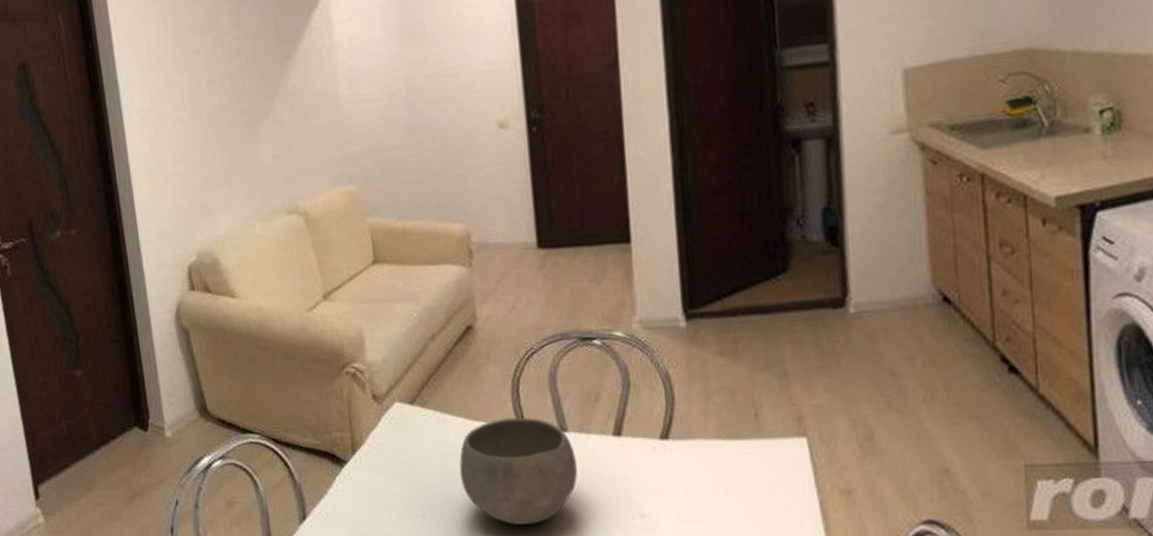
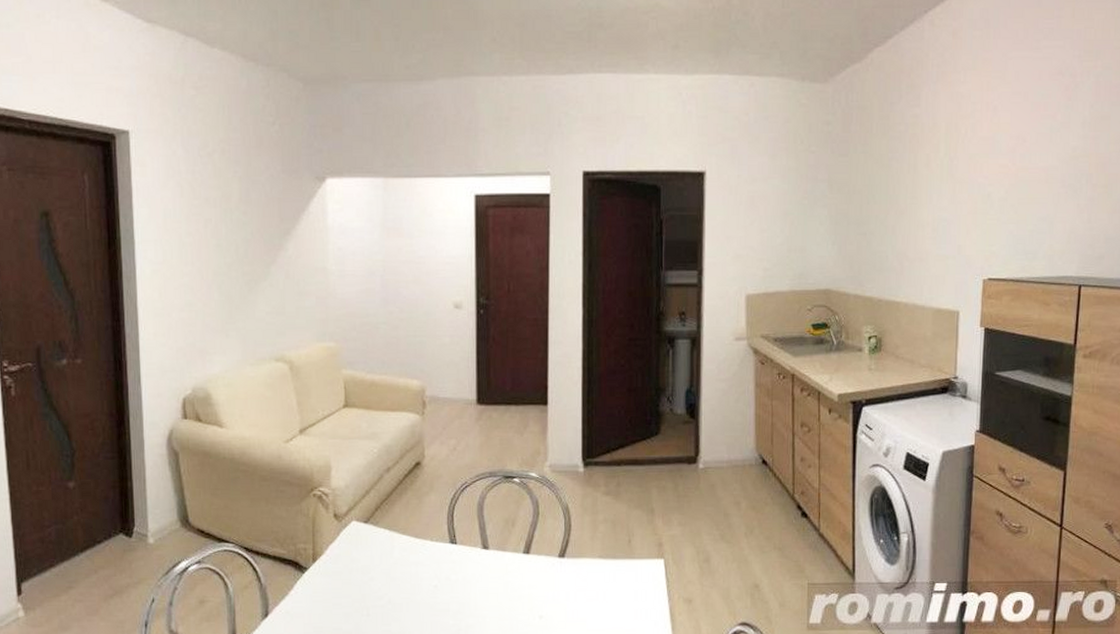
bowl: present [459,417,578,525] -> none [400,537,495,623]

